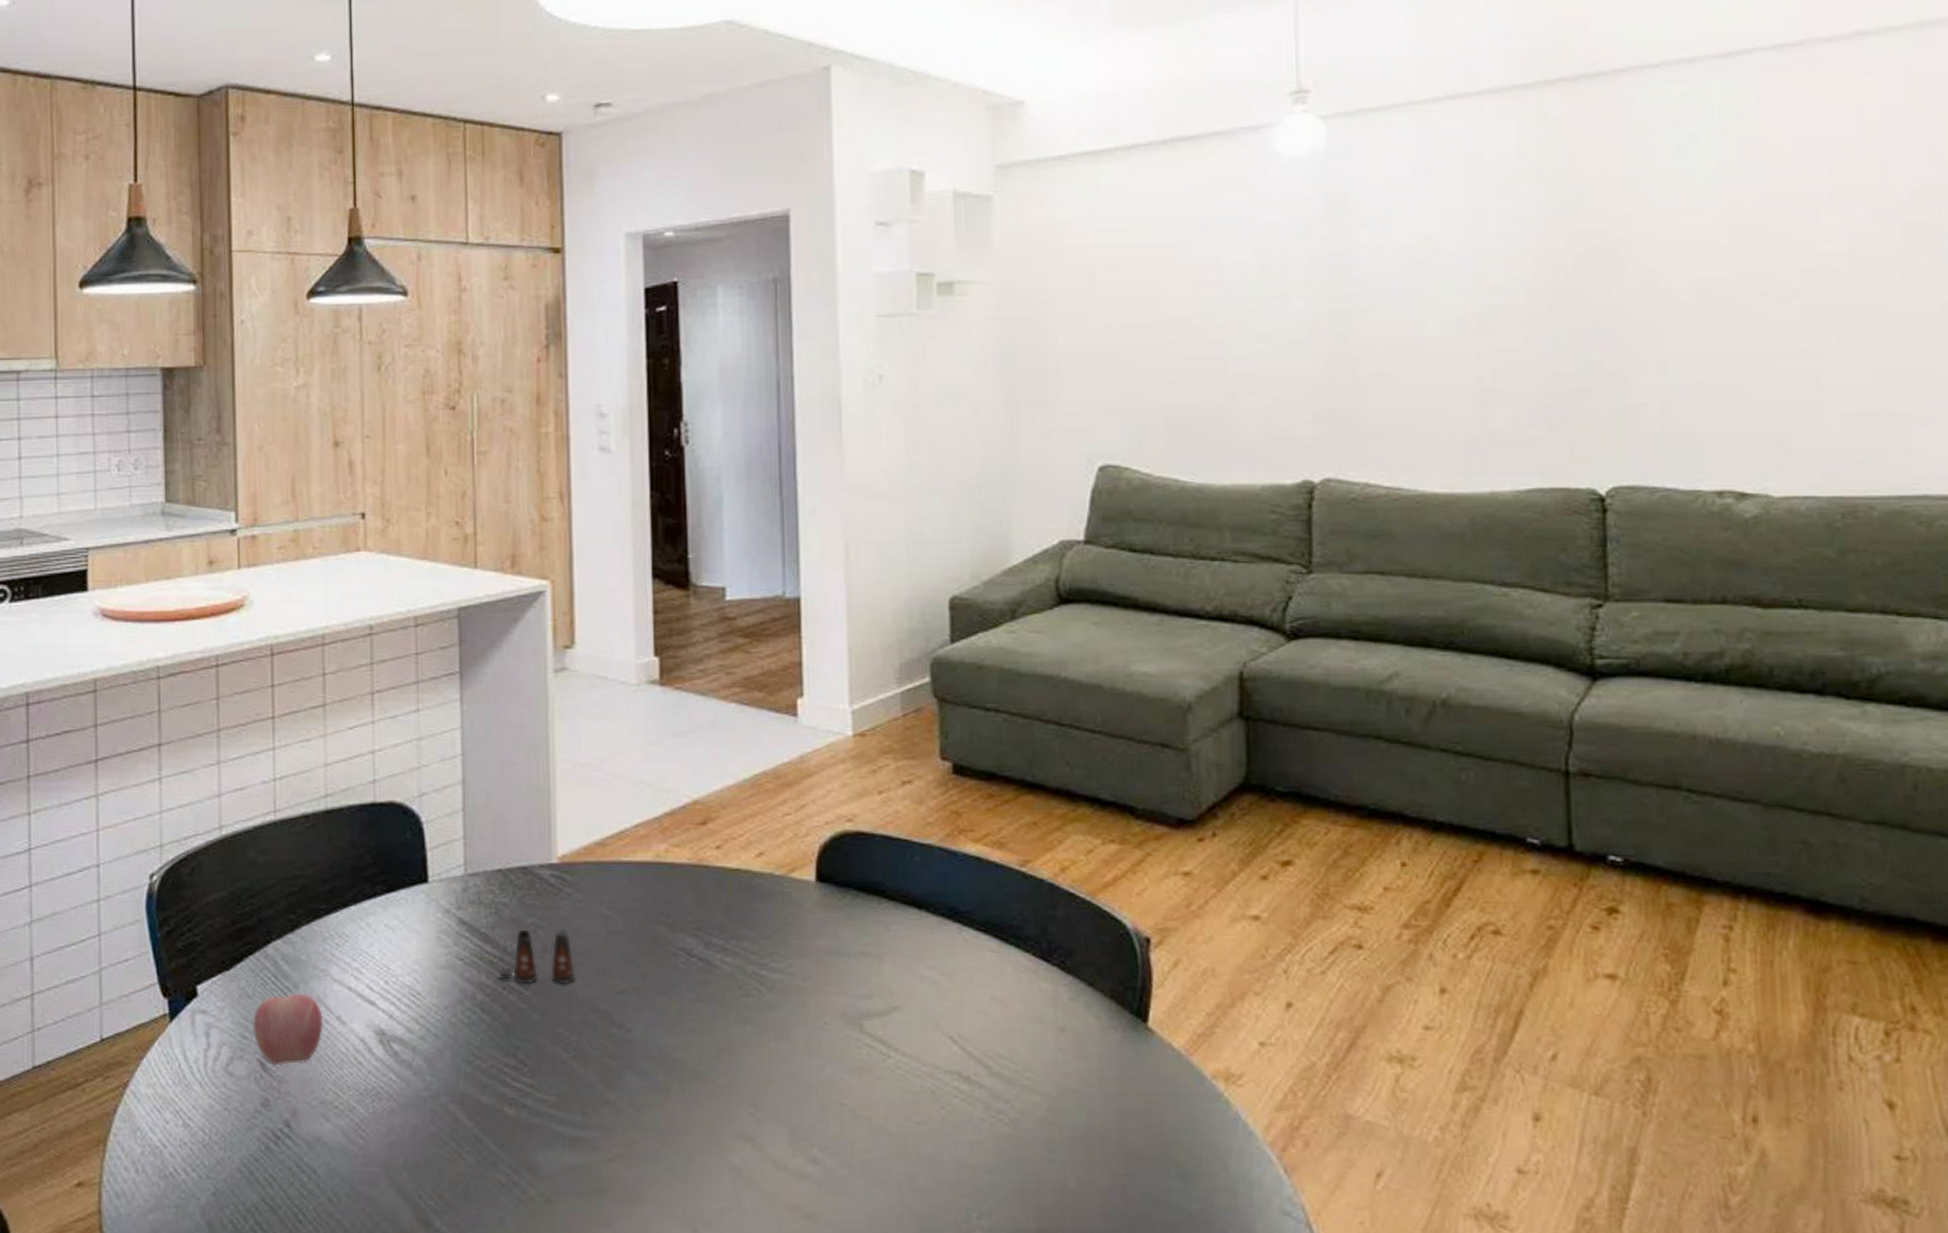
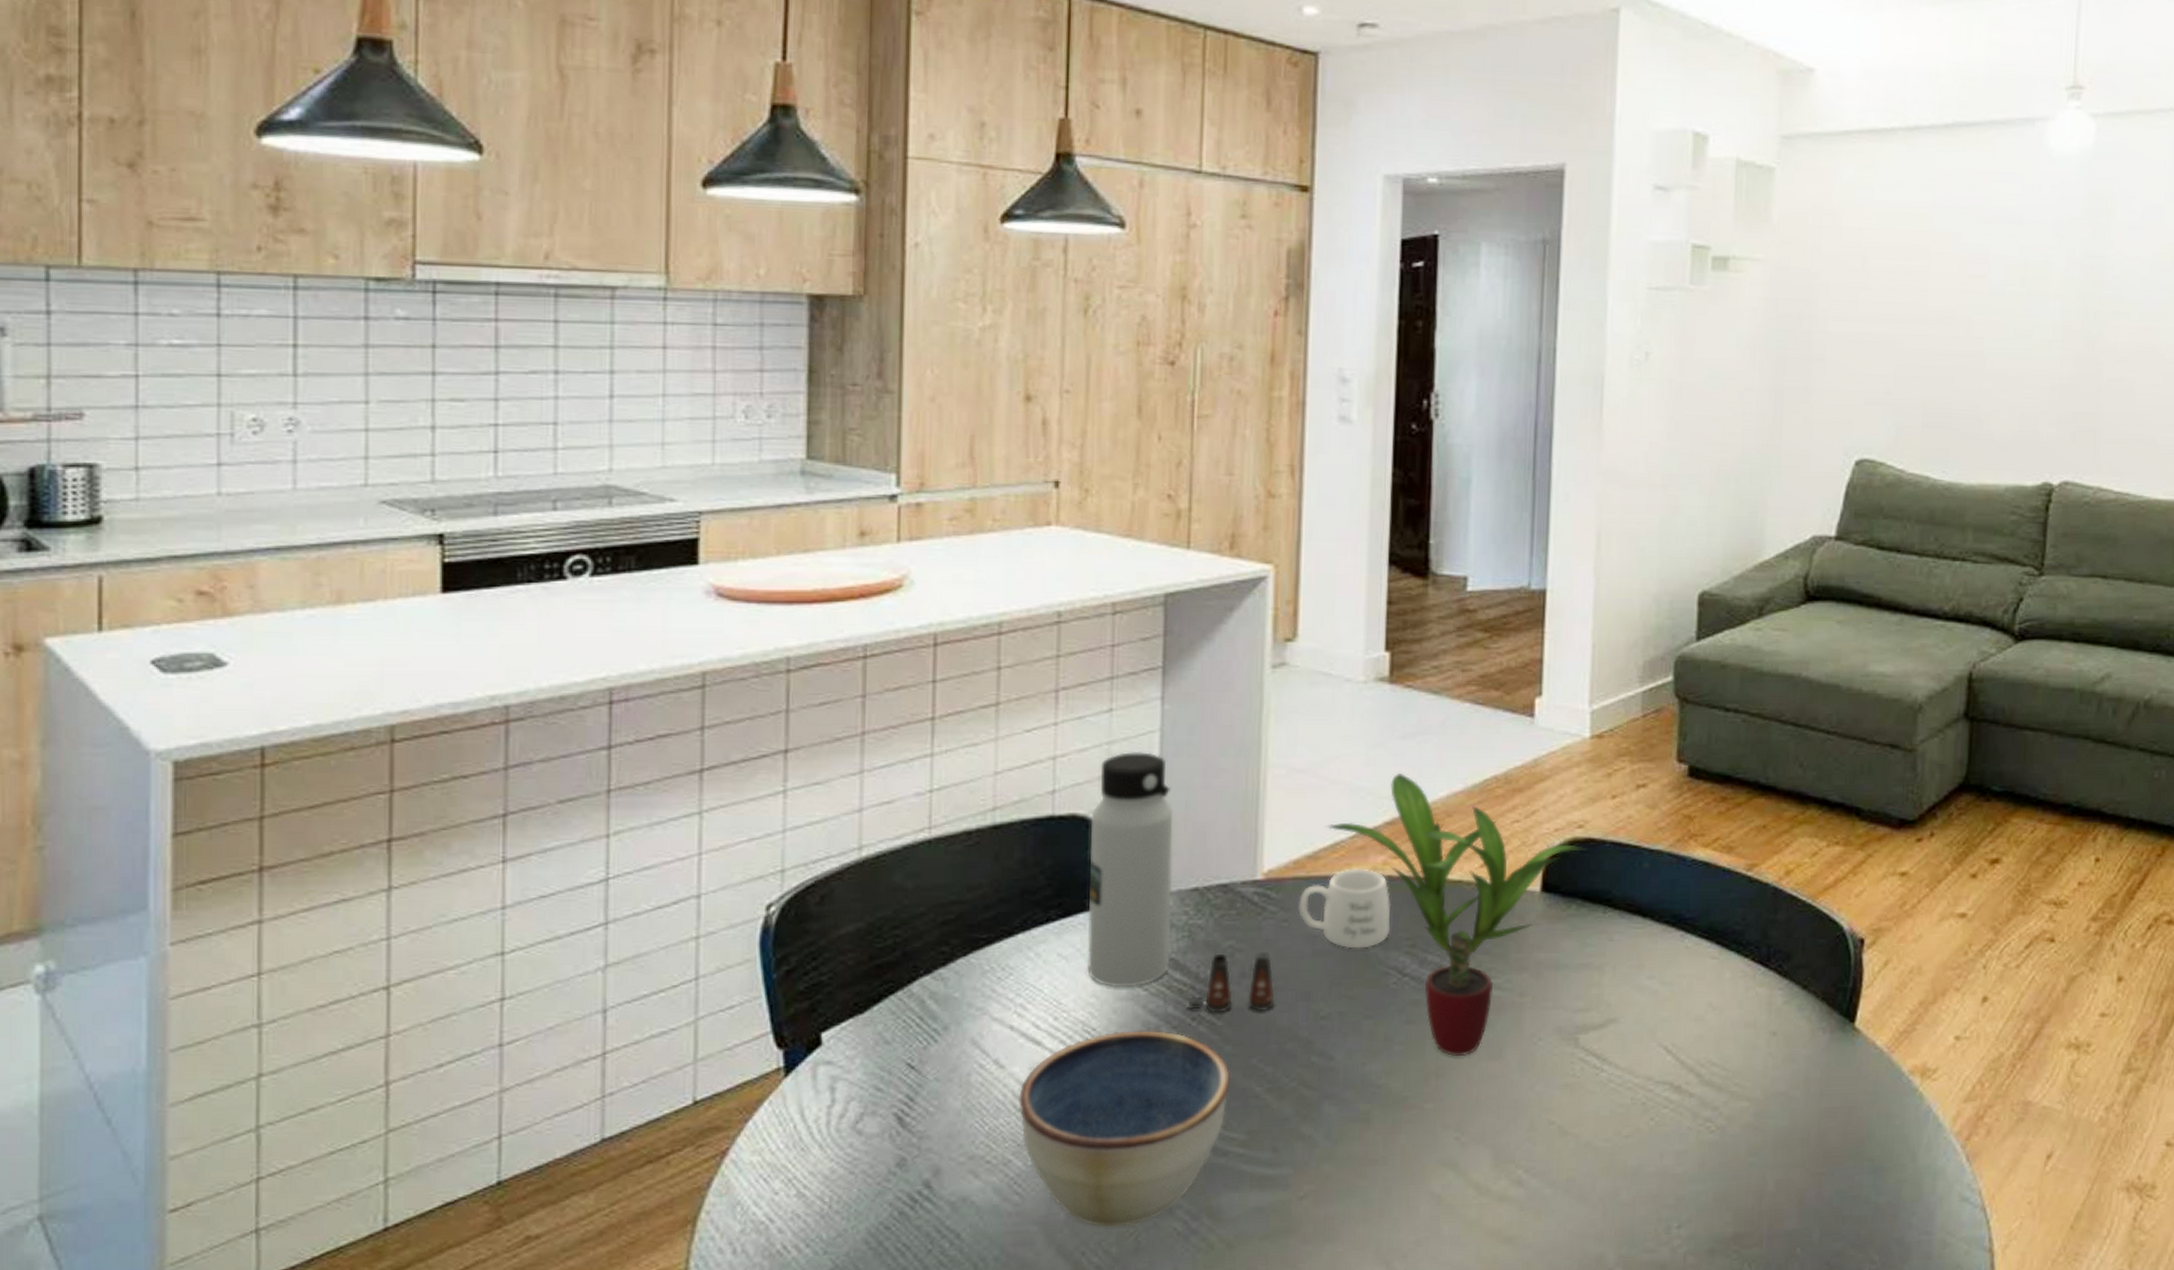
apple: present [252,993,324,1066] -> none [889,1036,978,1120]
bowl: none [359,996,540,1175] -> present [1018,1030,1230,1228]
water bottle: none [406,747,480,957] -> present [1087,752,1174,988]
mug: none [591,855,676,930] -> present [1298,868,1391,949]
potted plant: none [611,767,857,1036] -> present [1326,772,1586,1057]

